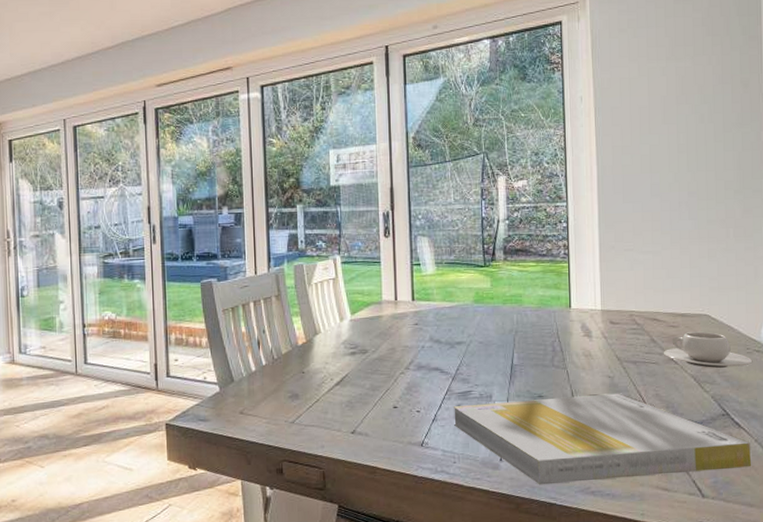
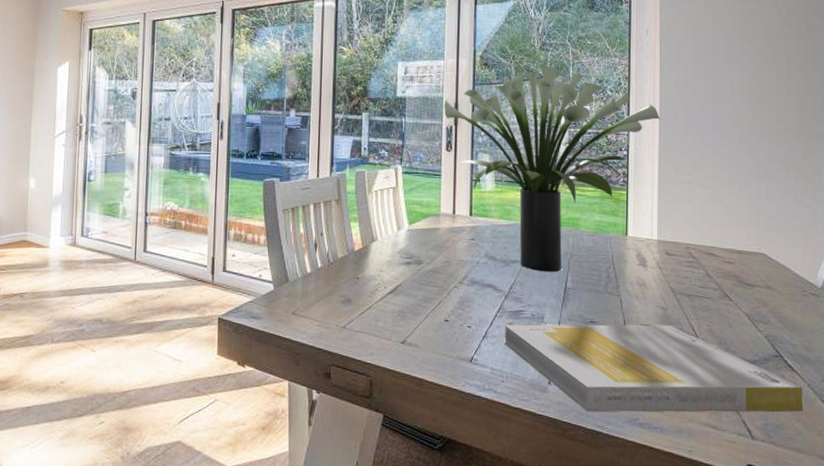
flower arrangement: none [379,141,600,351] -> present [444,65,662,272]
teacup: present [663,331,753,368] -> none [718,269,808,309]

